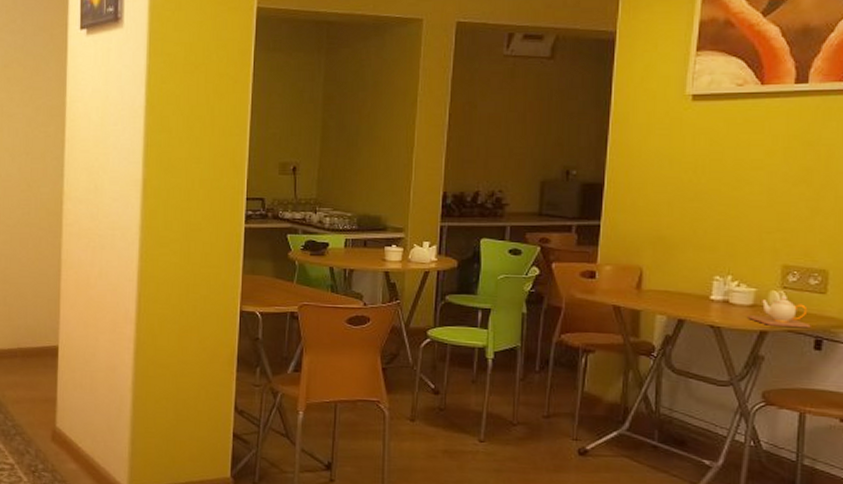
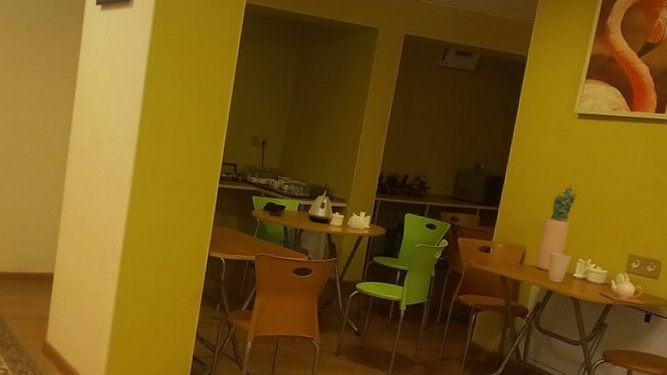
kettle: none [357,210,389,260] -> present [307,183,333,224]
vase: none [656,184,703,295] -> present [534,184,577,271]
cup: none [675,271,706,309] -> present [548,252,572,283]

